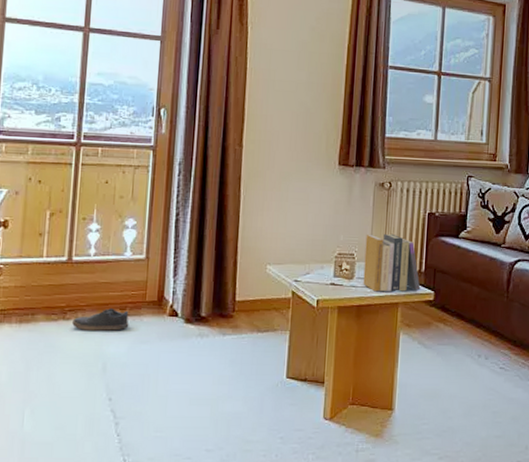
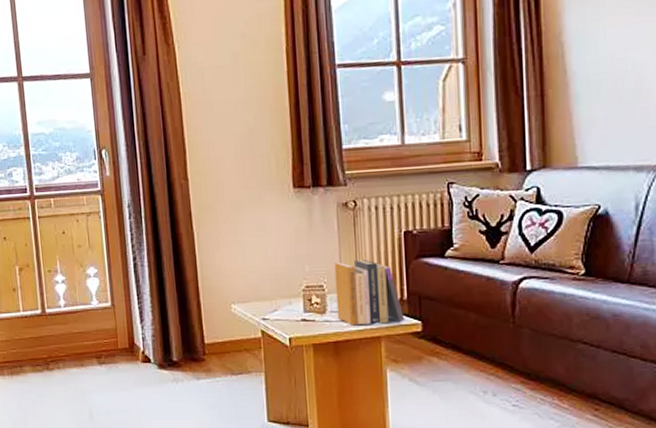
shoe: present [72,308,129,331] -> none [56,357,107,380]

